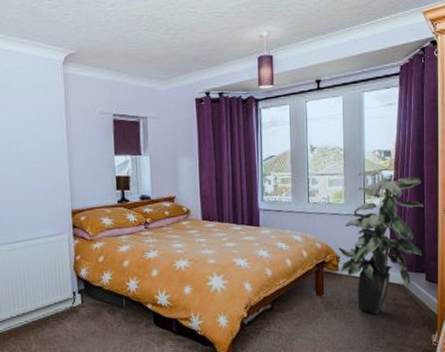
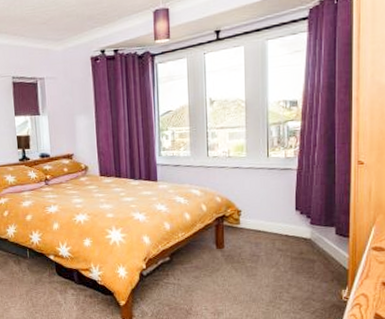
indoor plant: present [338,171,424,315] -> none [240,122,334,269]

